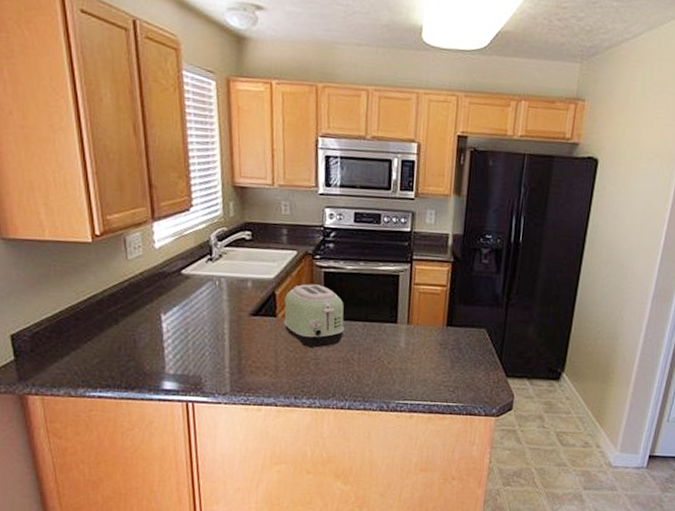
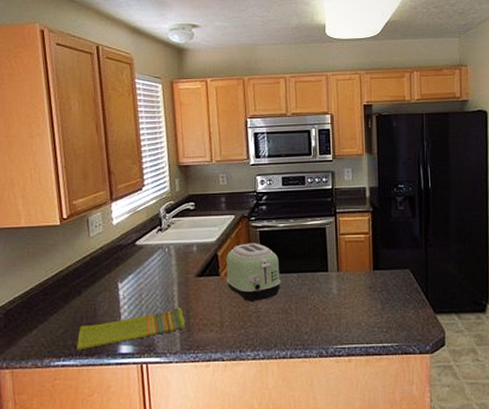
dish towel: none [115,347,237,383] -> present [77,308,186,351]

